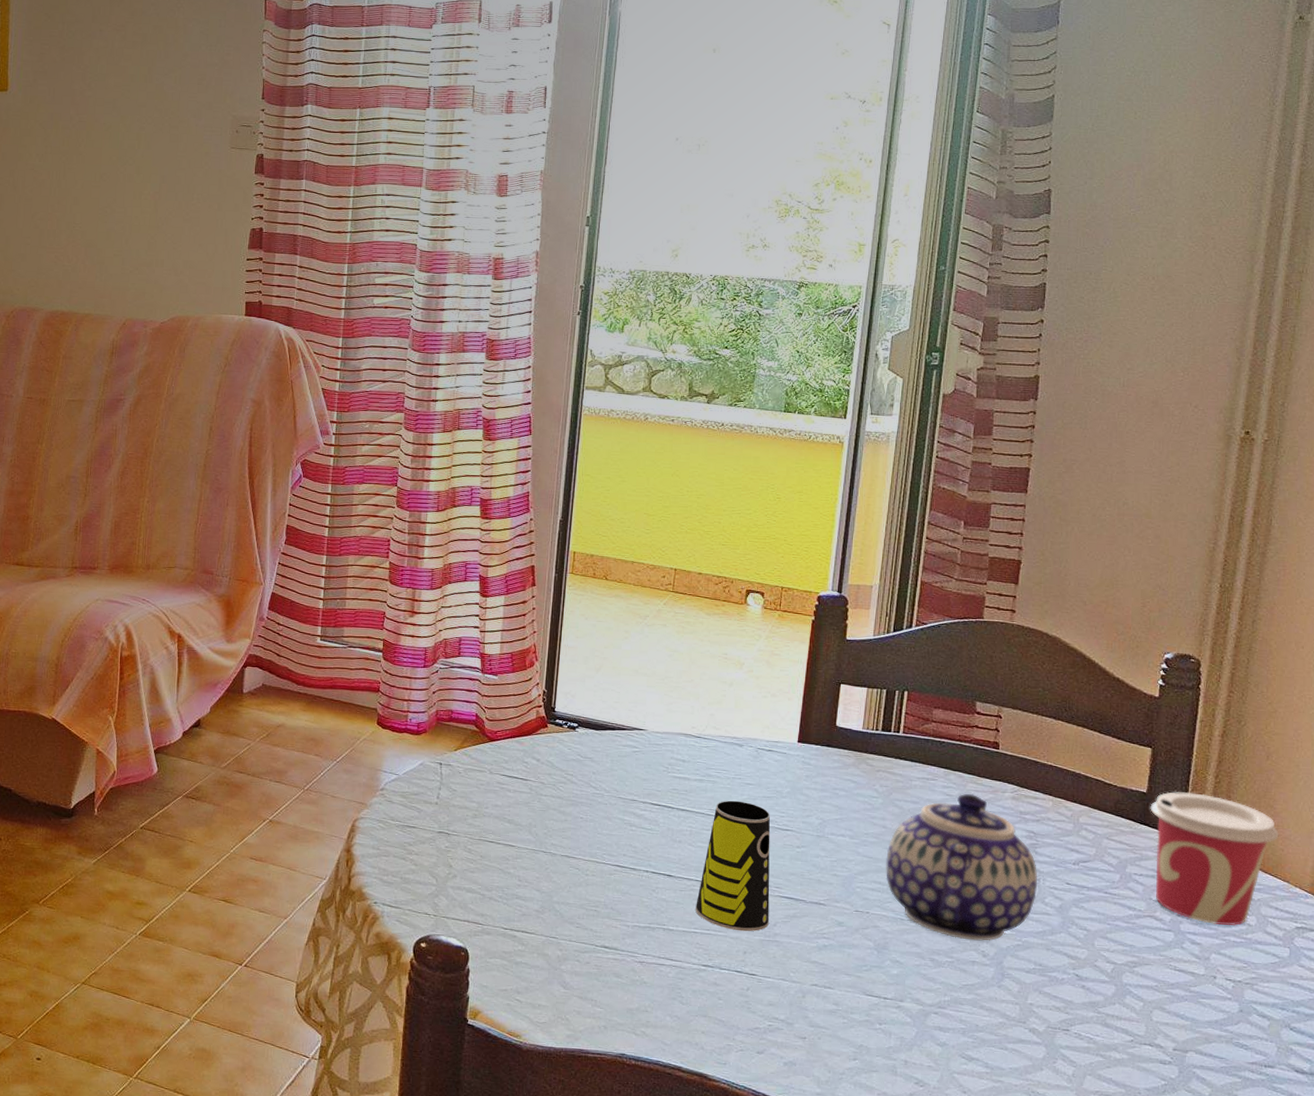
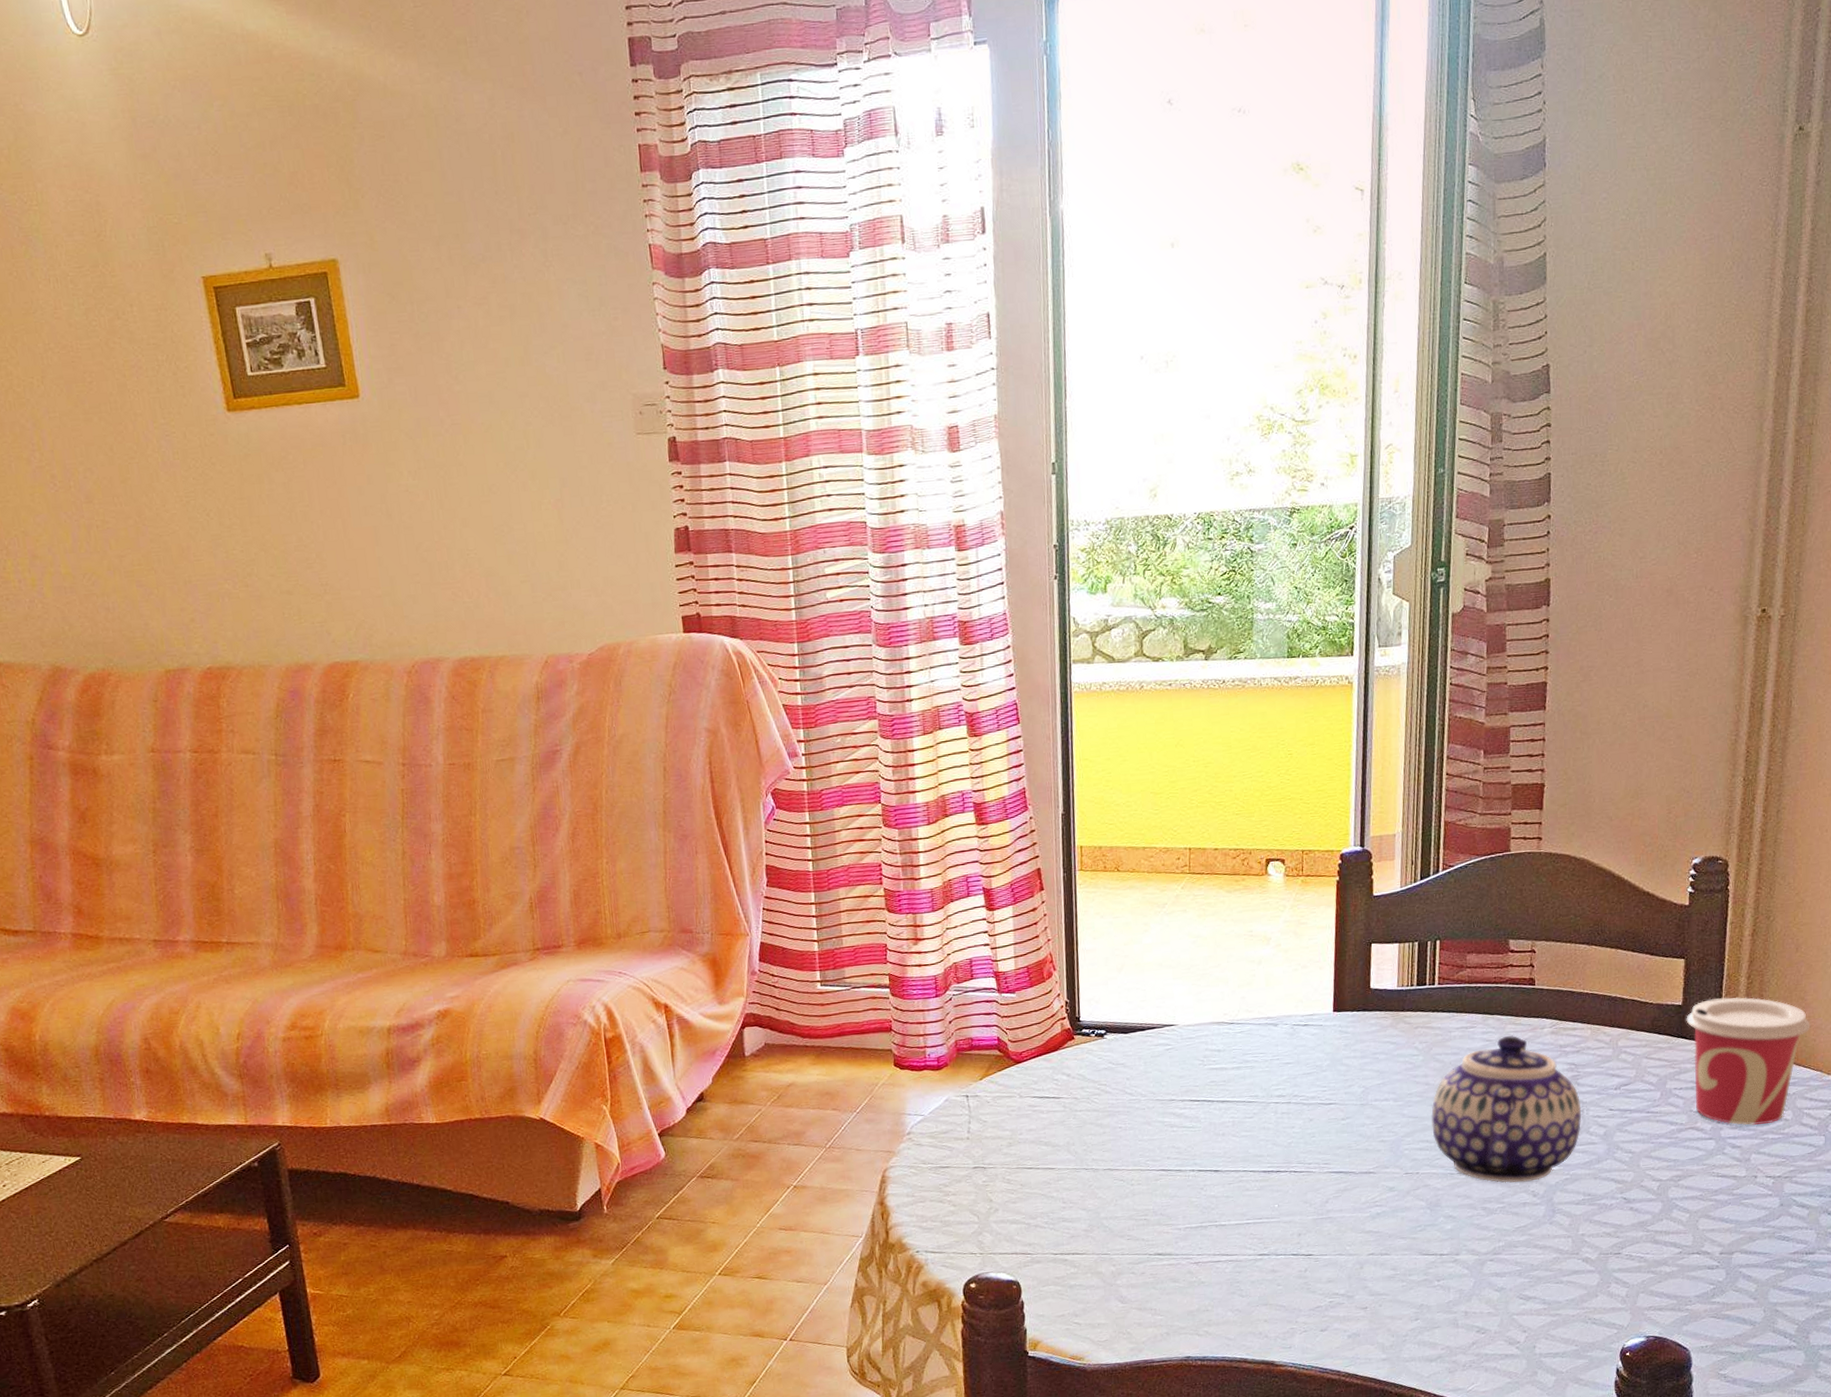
cup: present [696,800,771,932] -> none [1246,1082,1321,1215]

